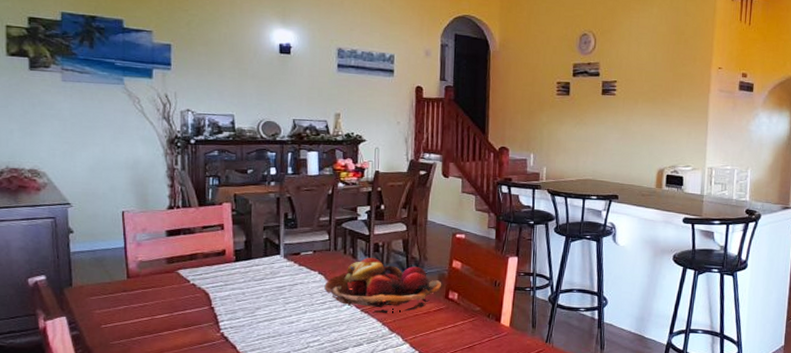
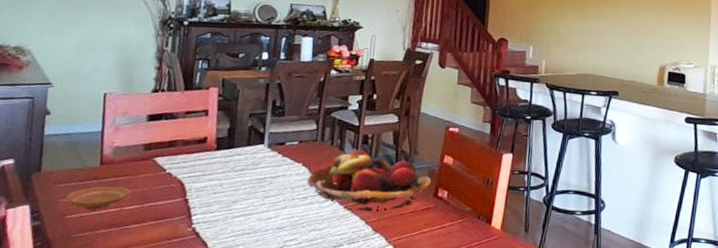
plate: none [99,297,160,319] -> present [65,185,132,210]

